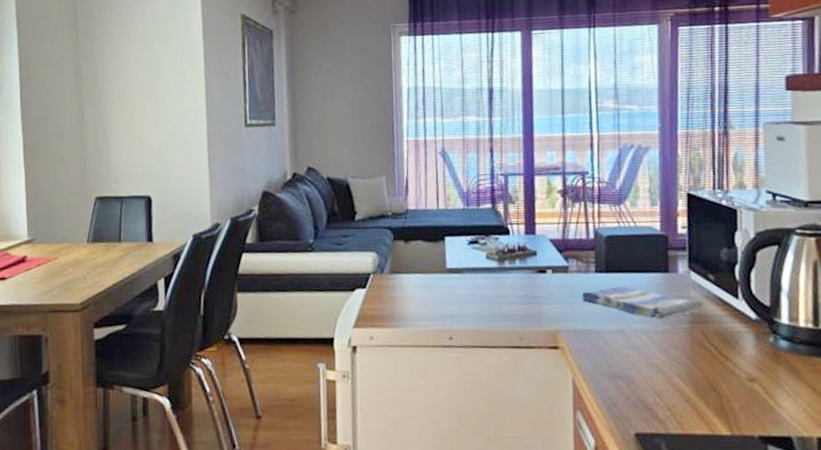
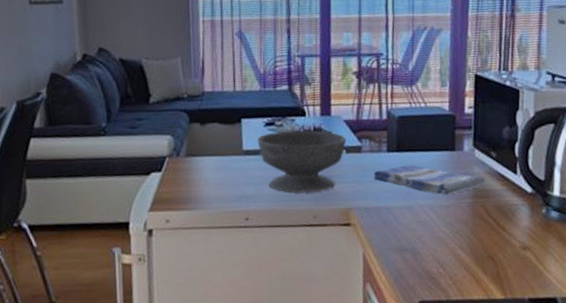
bowl: none [461,249,553,313] -> present [257,130,347,193]

